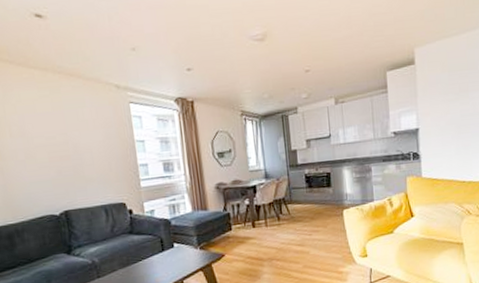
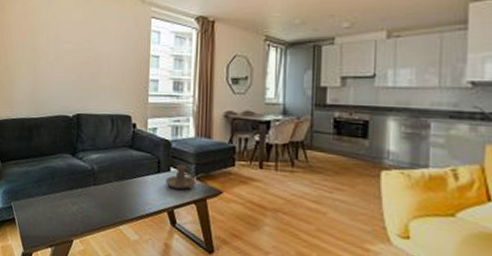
candle holder: none [171,239,200,262] -> present [165,164,196,190]

